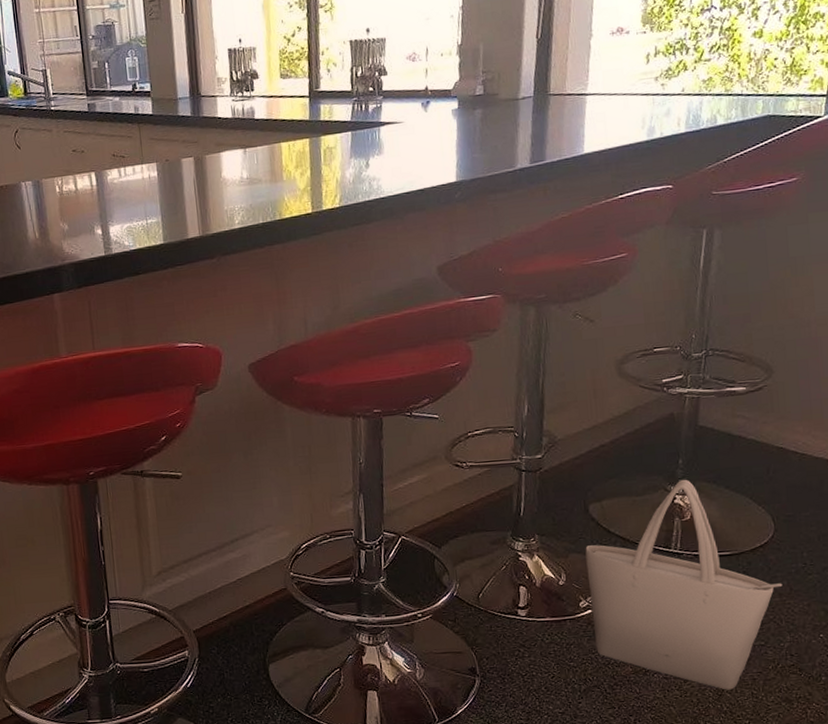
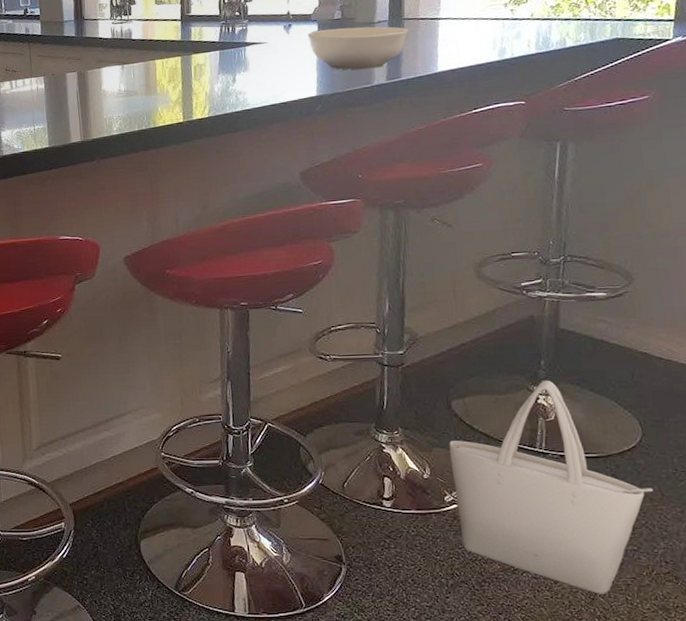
bowl: none [447,103,556,153] -> present [307,26,410,70]

